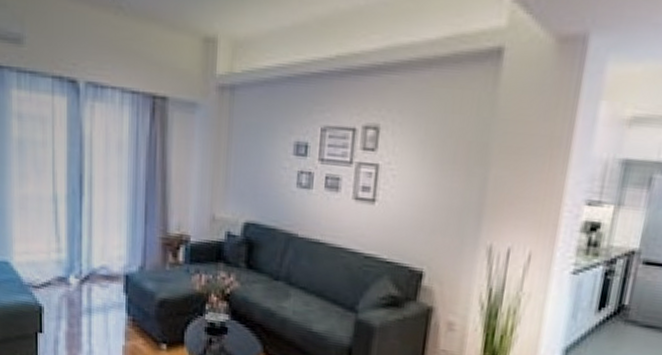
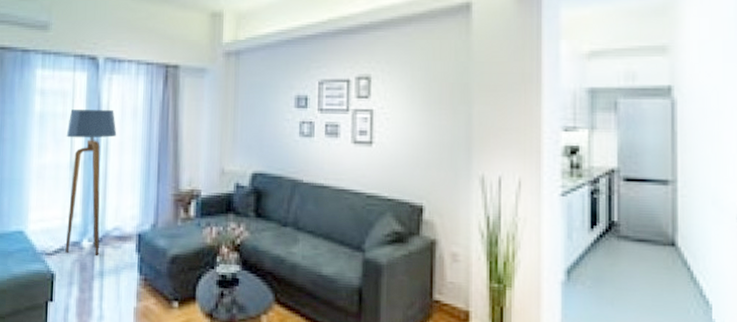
floor lamp: none [47,138,101,293] -> present [65,110,117,256]

